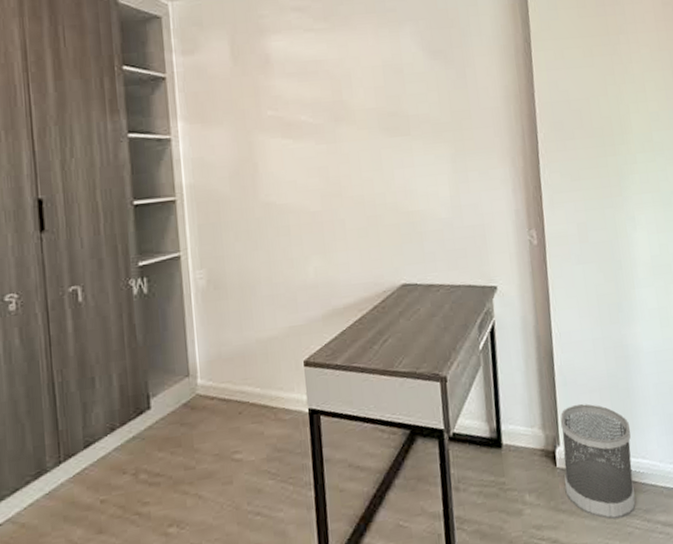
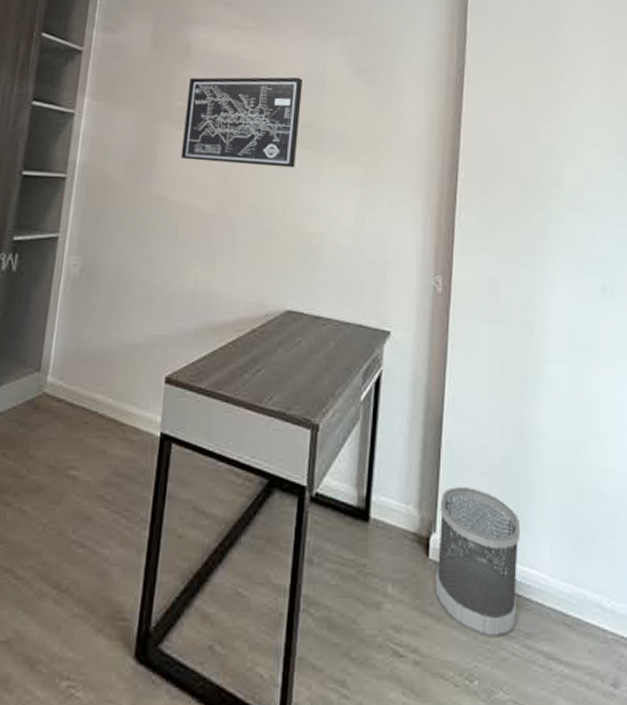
wall art: none [274,69,388,165] -> present [180,77,303,168]

